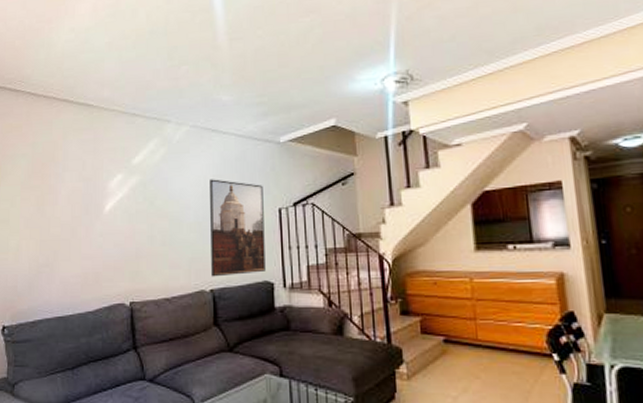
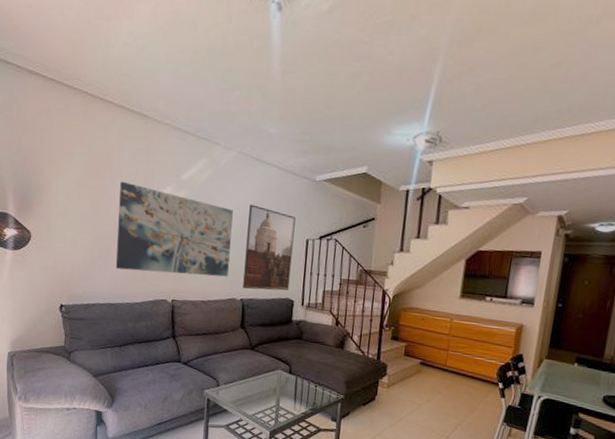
wall art: none [64,176,193,274] -> present [115,181,233,277]

